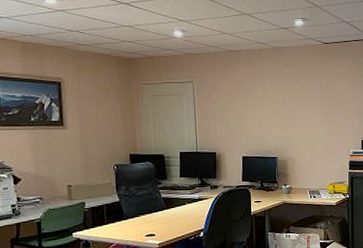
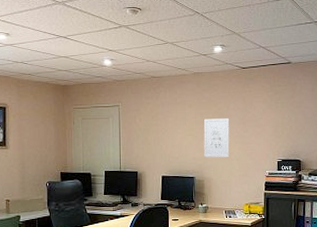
wall art: none [285,96,313,137] -> present [203,118,230,158]

